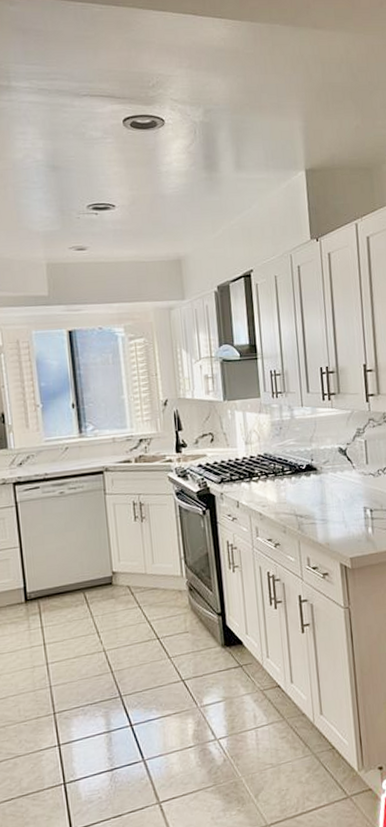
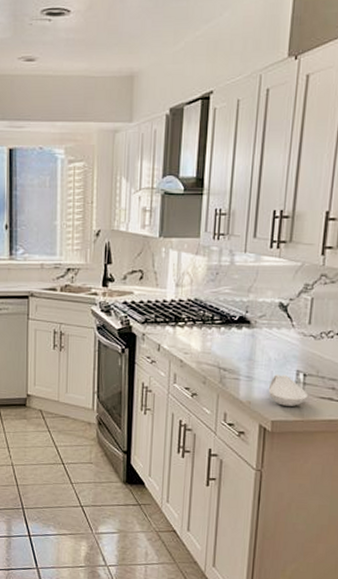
spoon rest: none [342,513,378,542] -> present [268,375,309,406]

